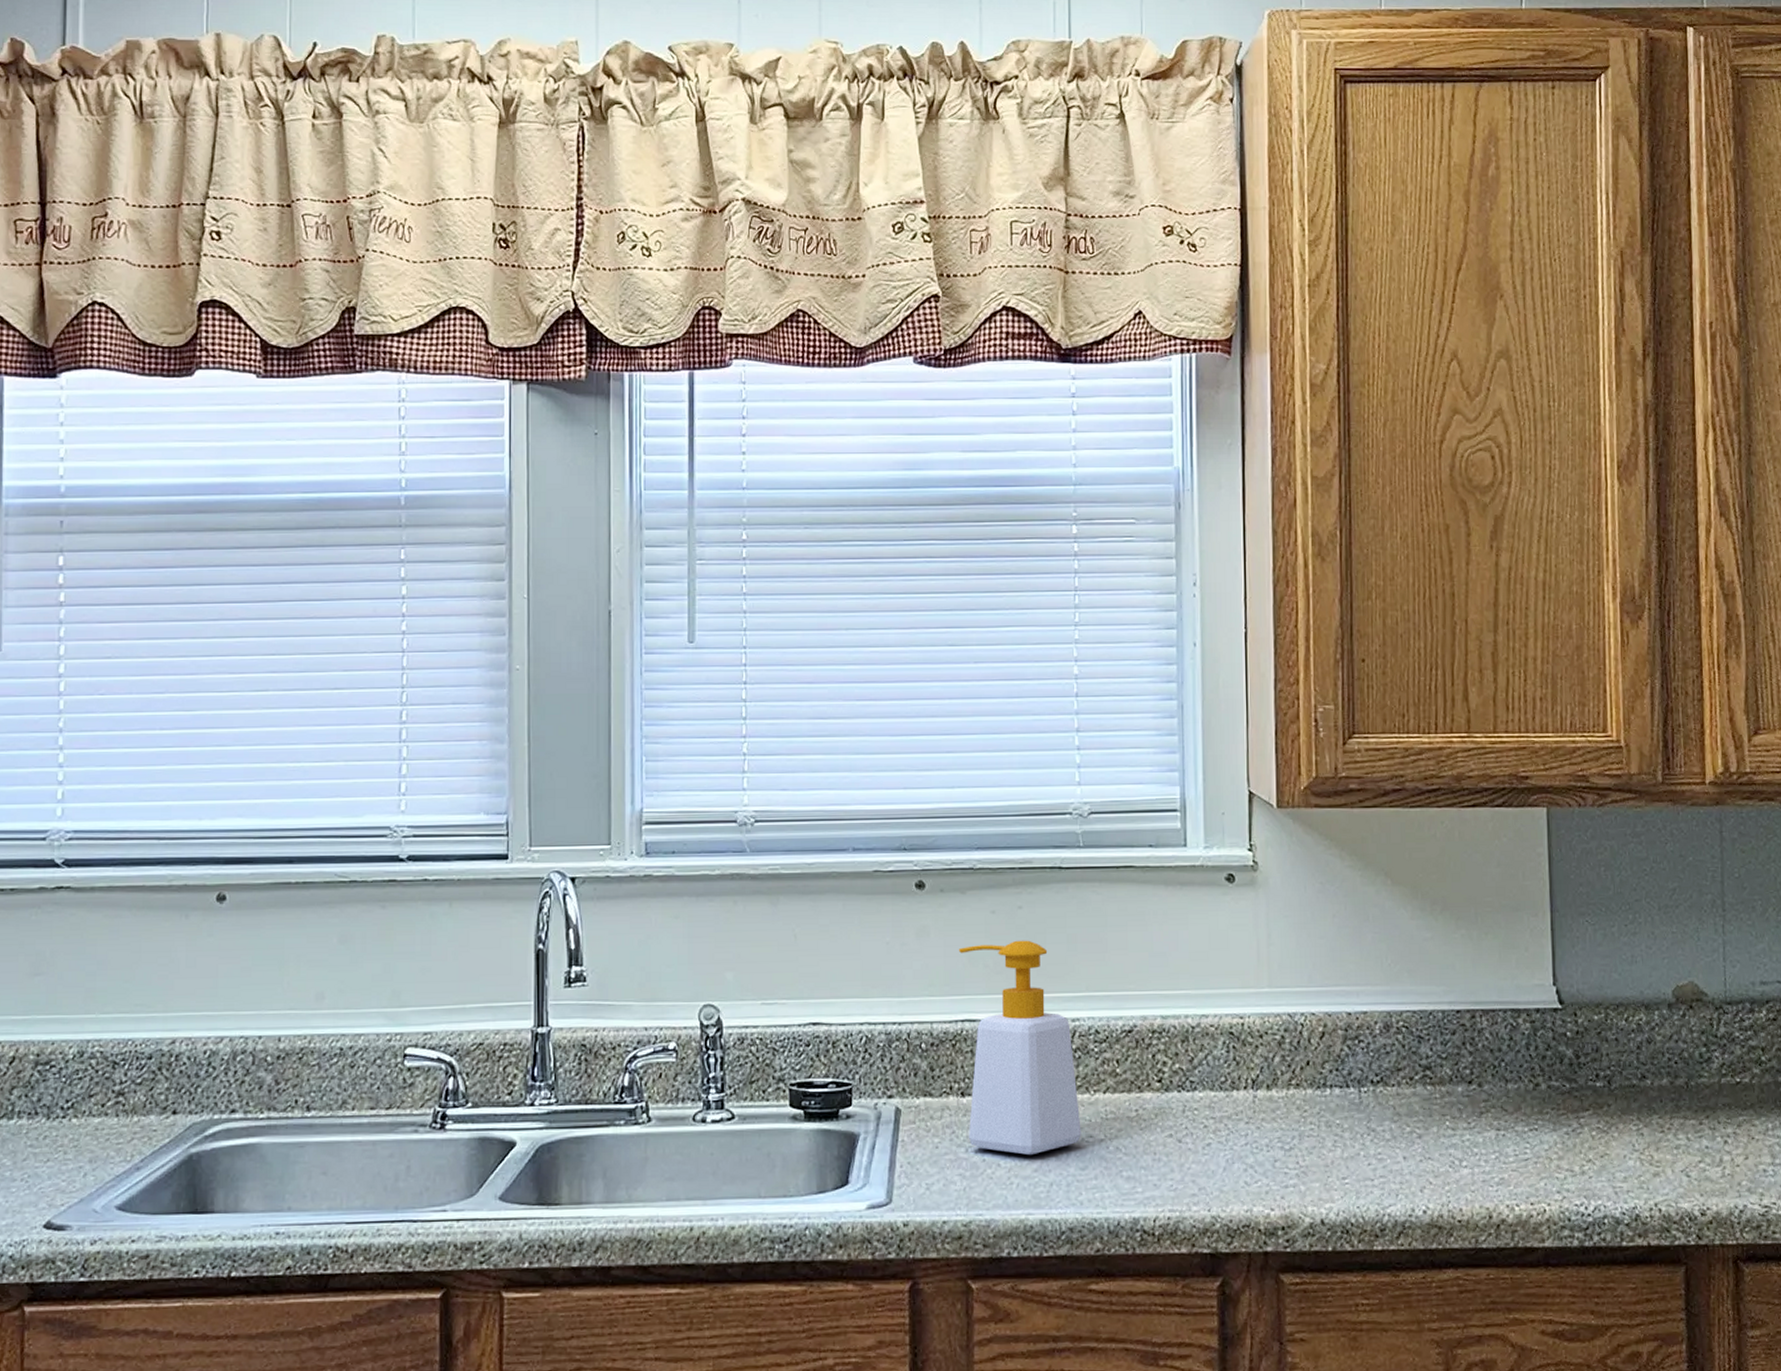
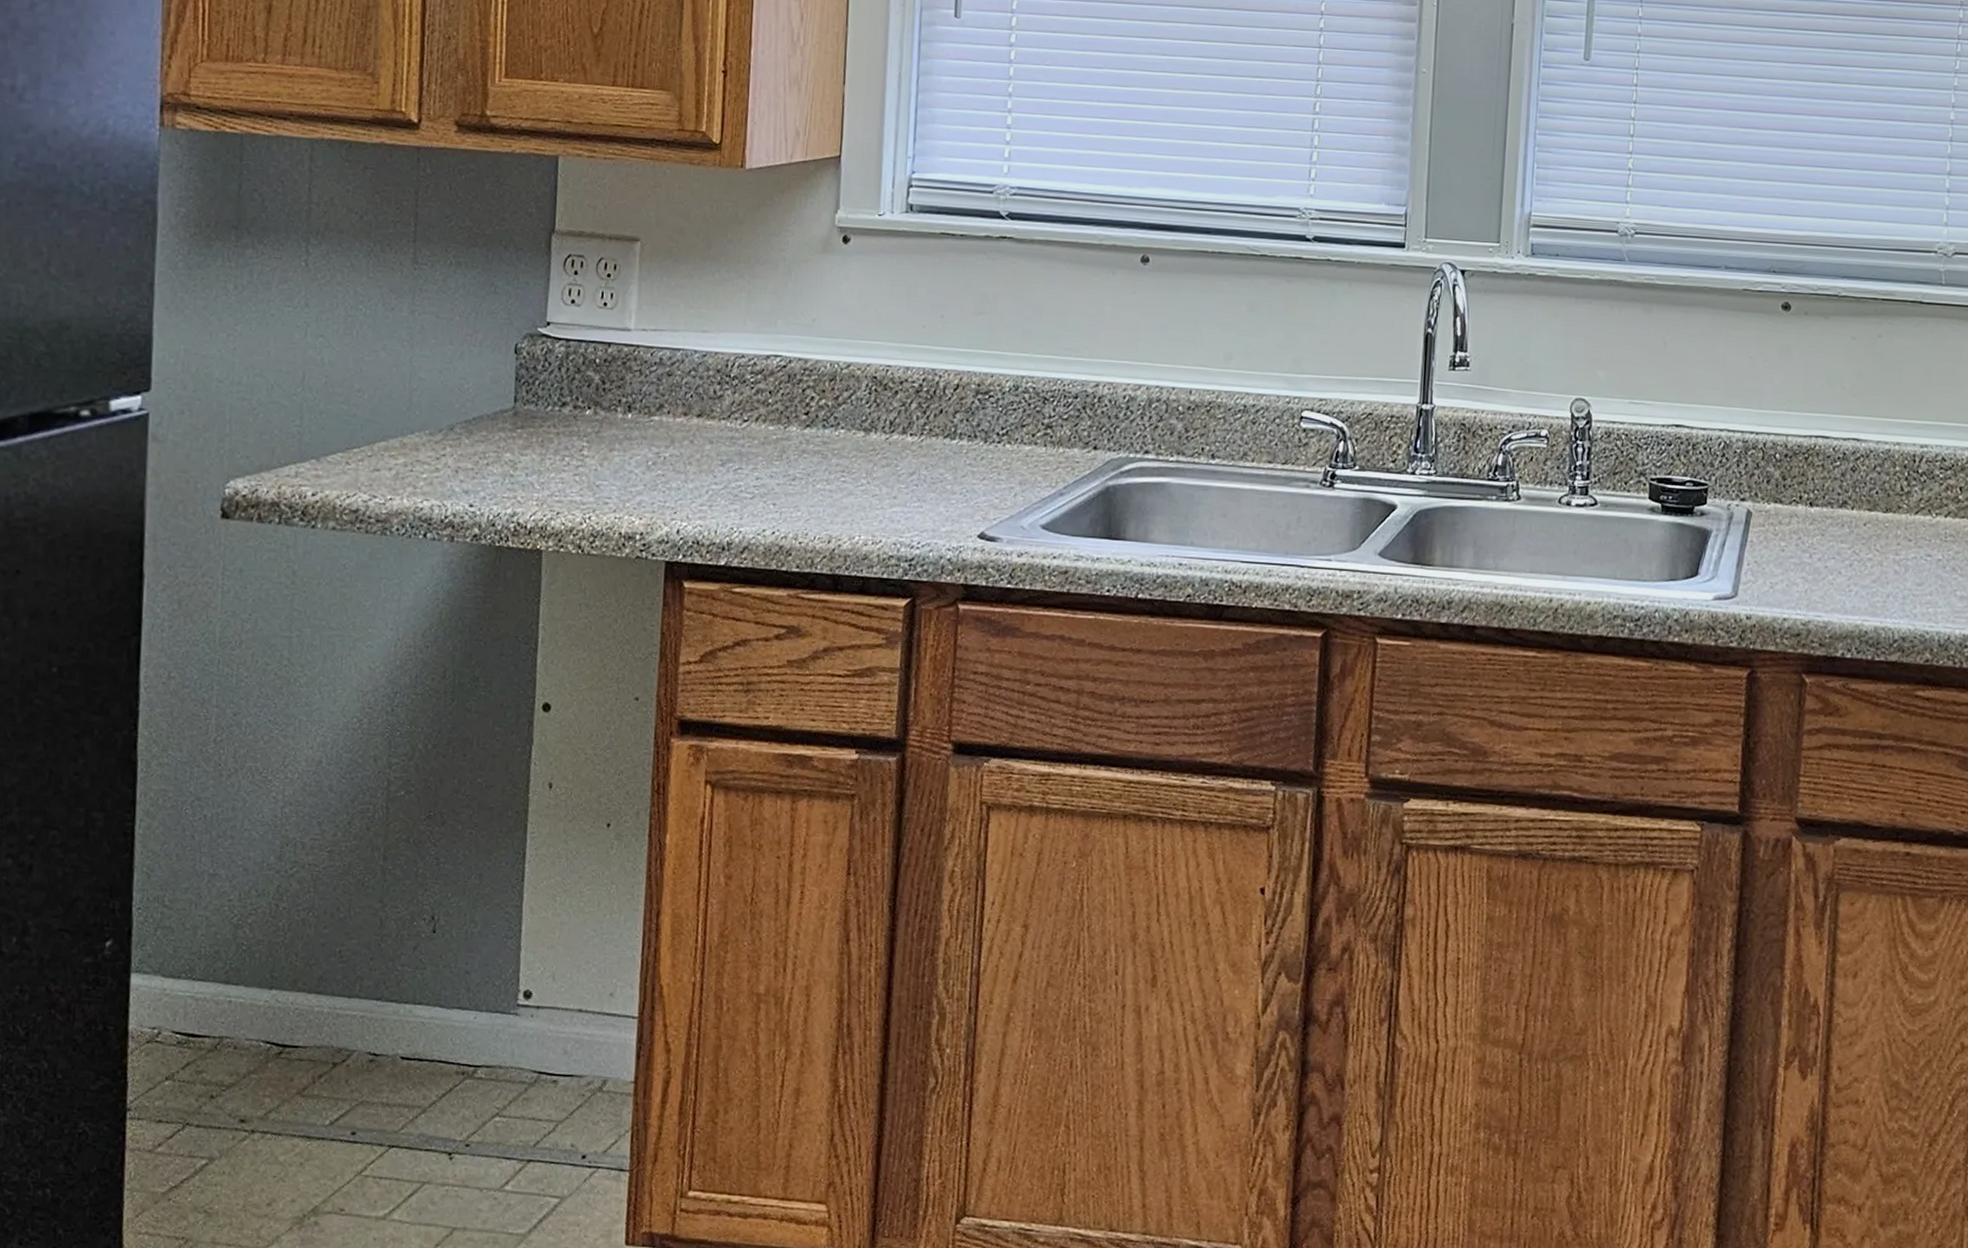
soap bottle: present [958,940,1081,1156] -> none [1813,366,1921,567]

